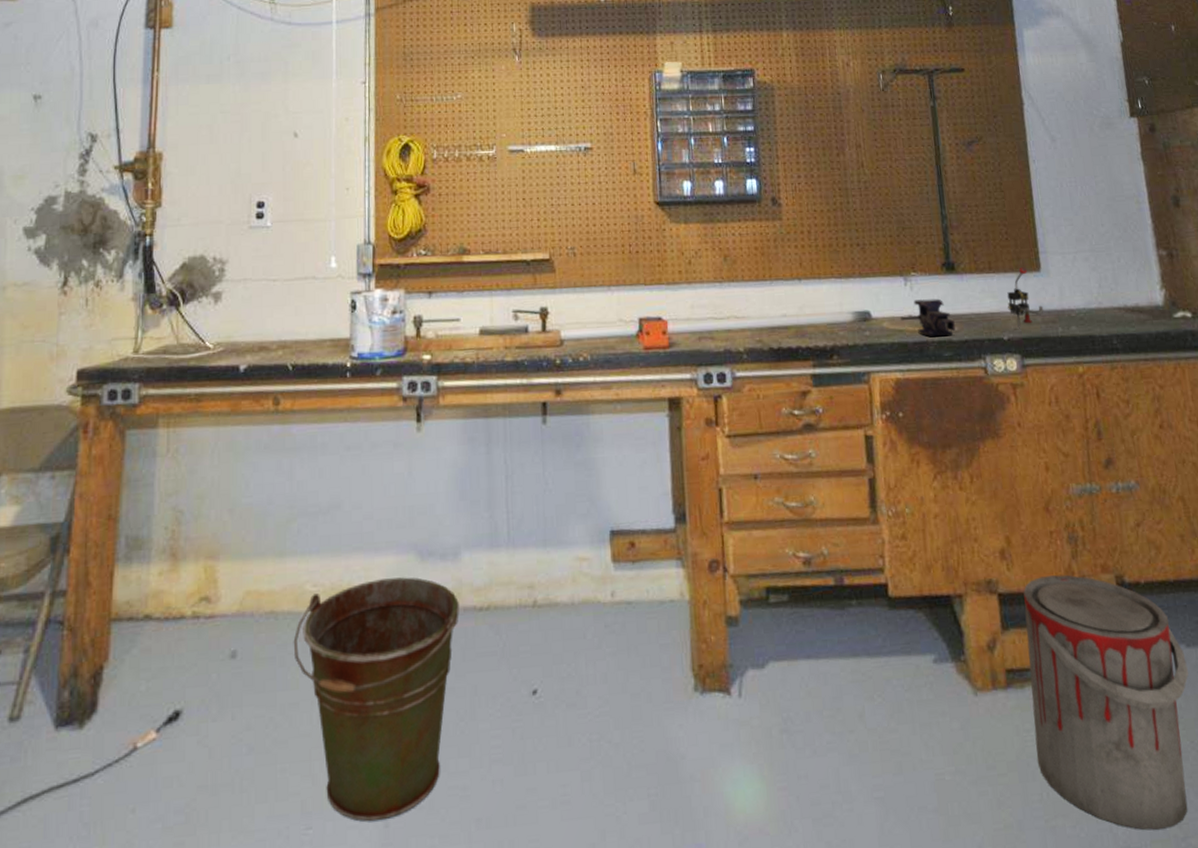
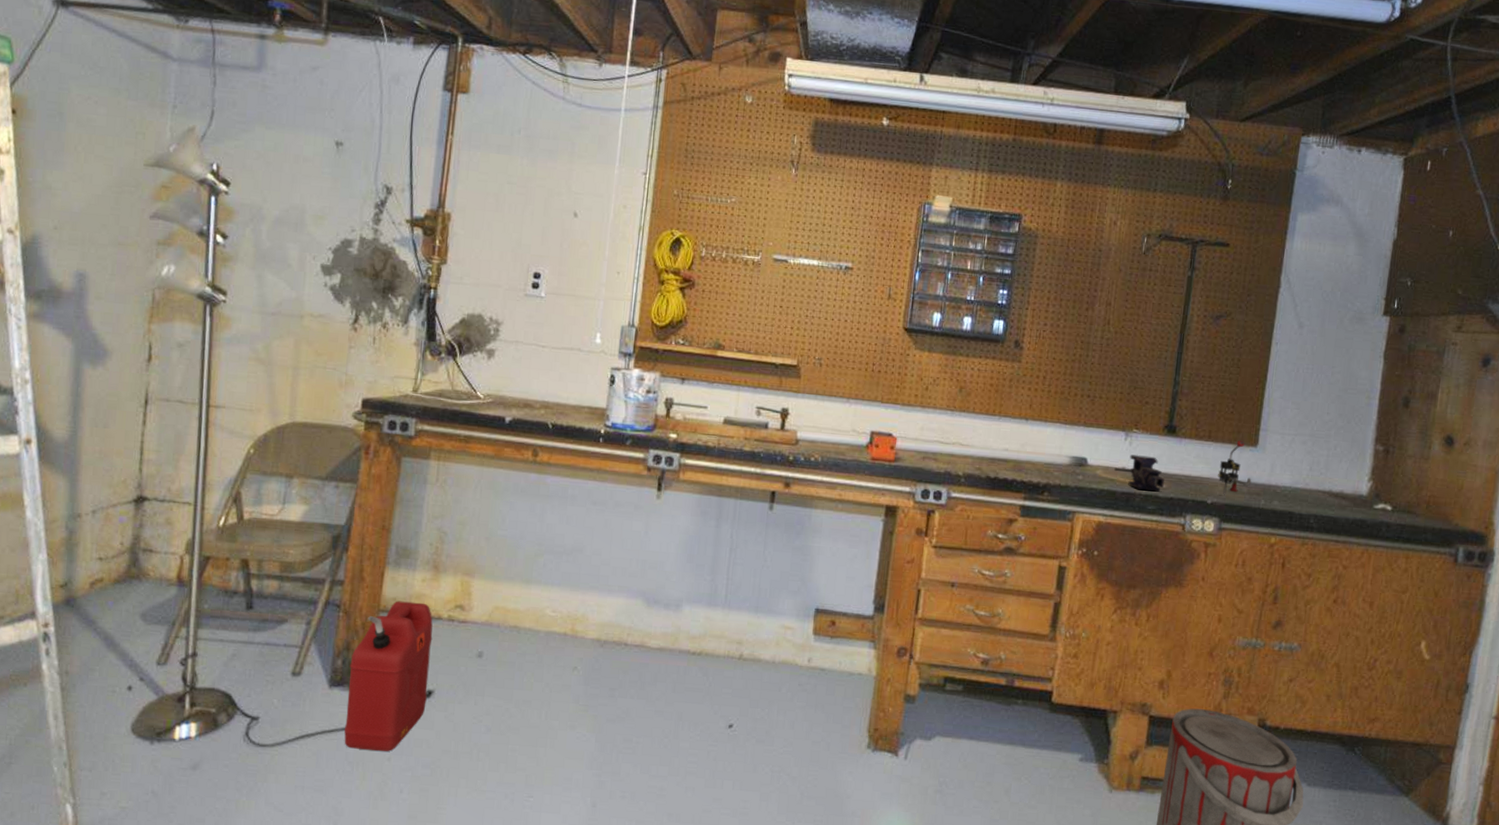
fuel can: none [76,601,176,805] -> present [344,601,433,751]
bucket: present [293,577,459,821] -> none [531,615,676,801]

